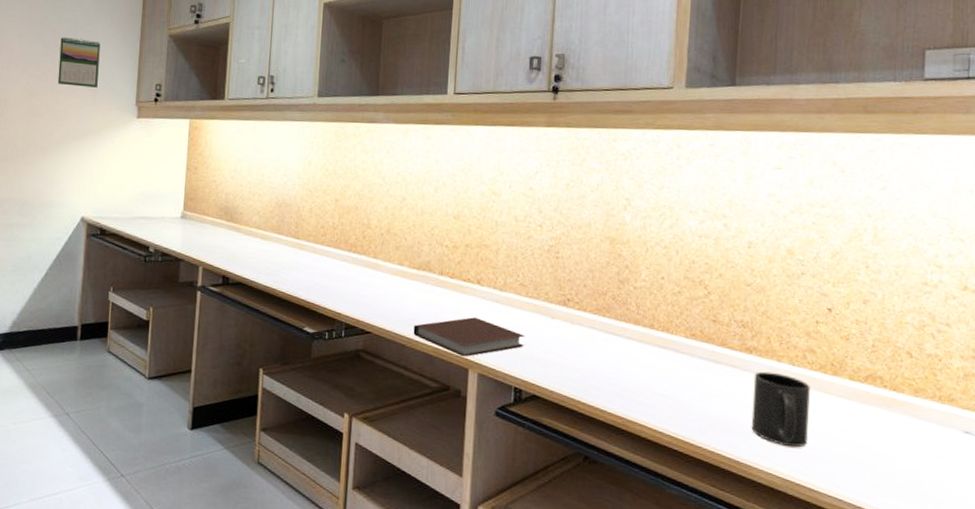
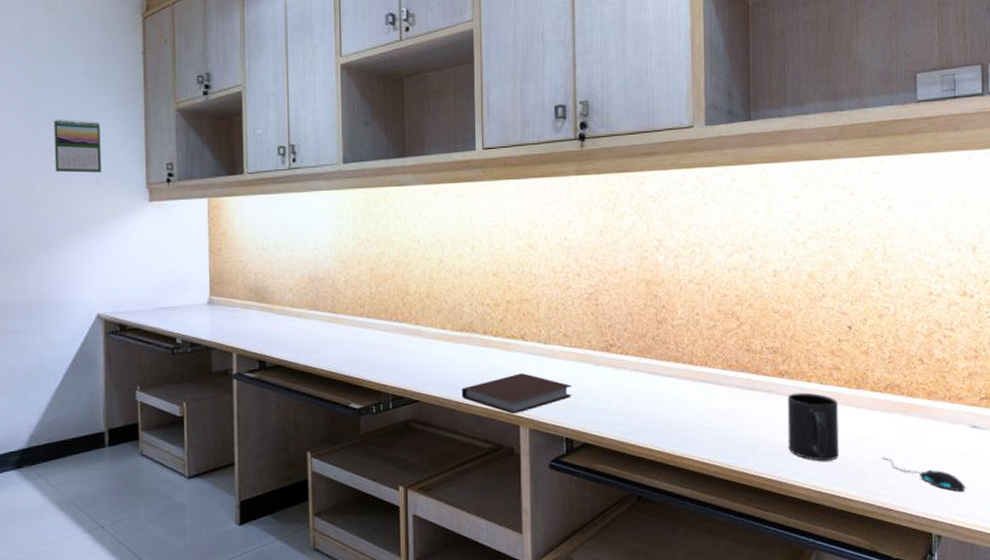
mouse: none [855,452,951,500] -> present [880,458,965,491]

